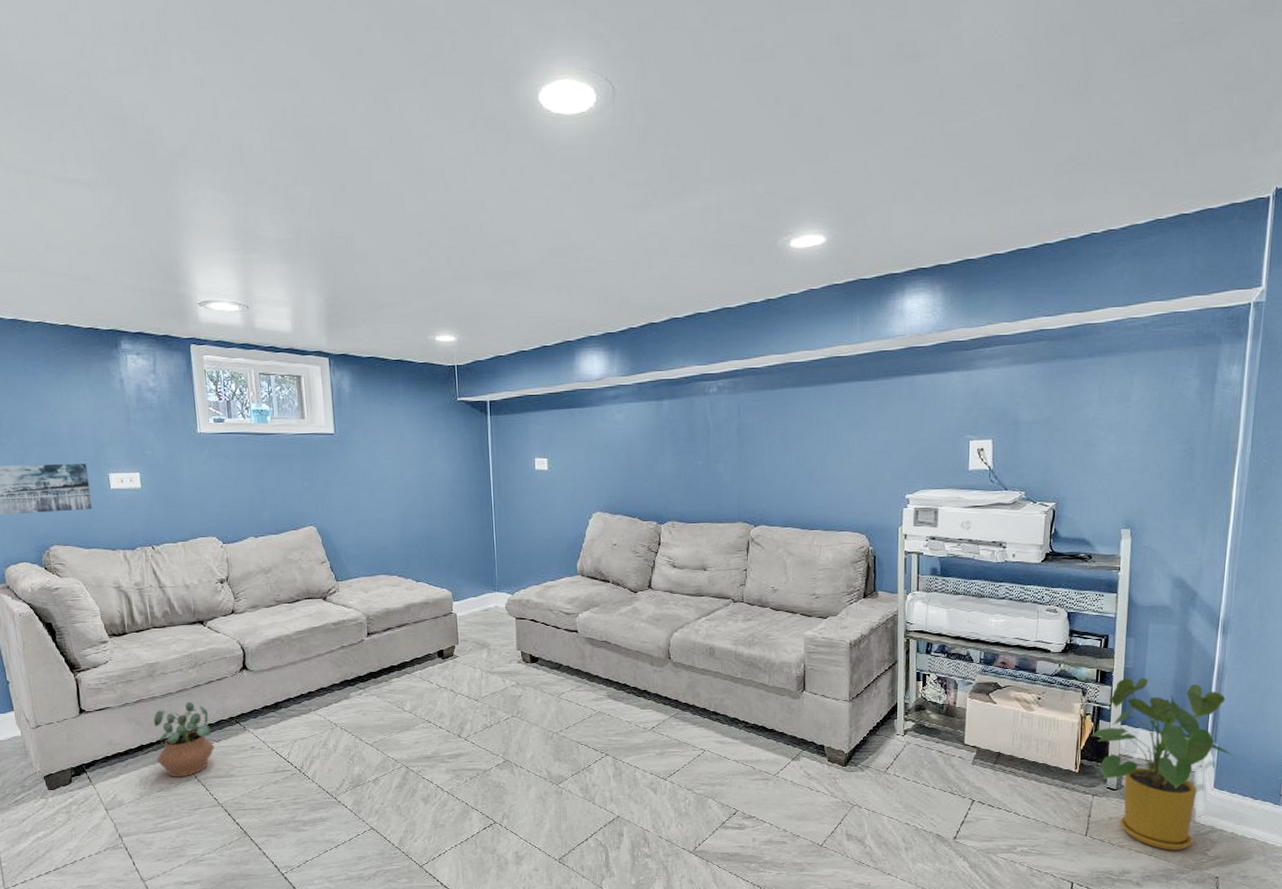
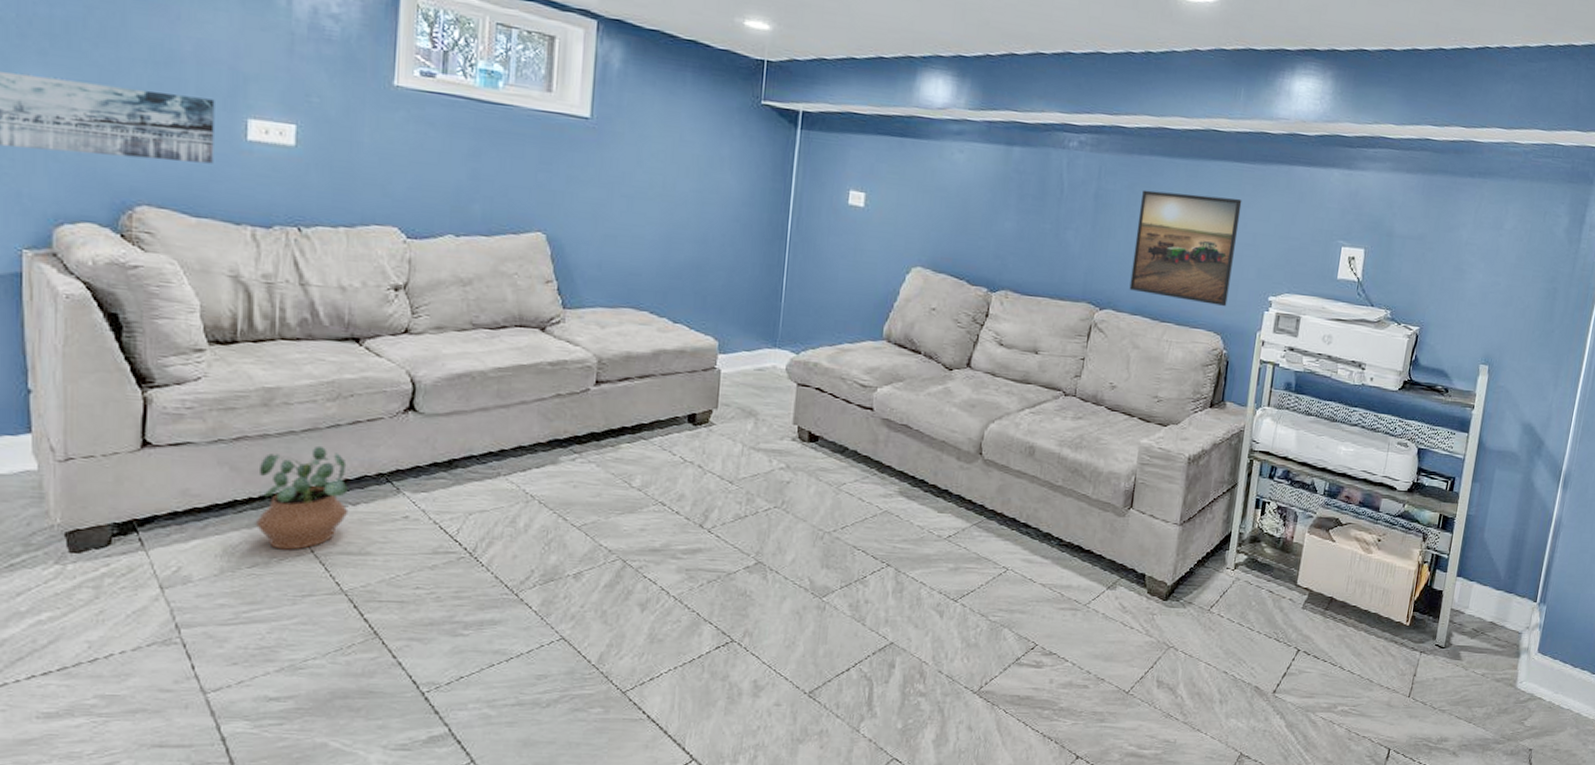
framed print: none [778,413,870,509] -> present [1129,189,1242,306]
house plant: present [1090,678,1239,850] -> none [1425,526,1565,718]

